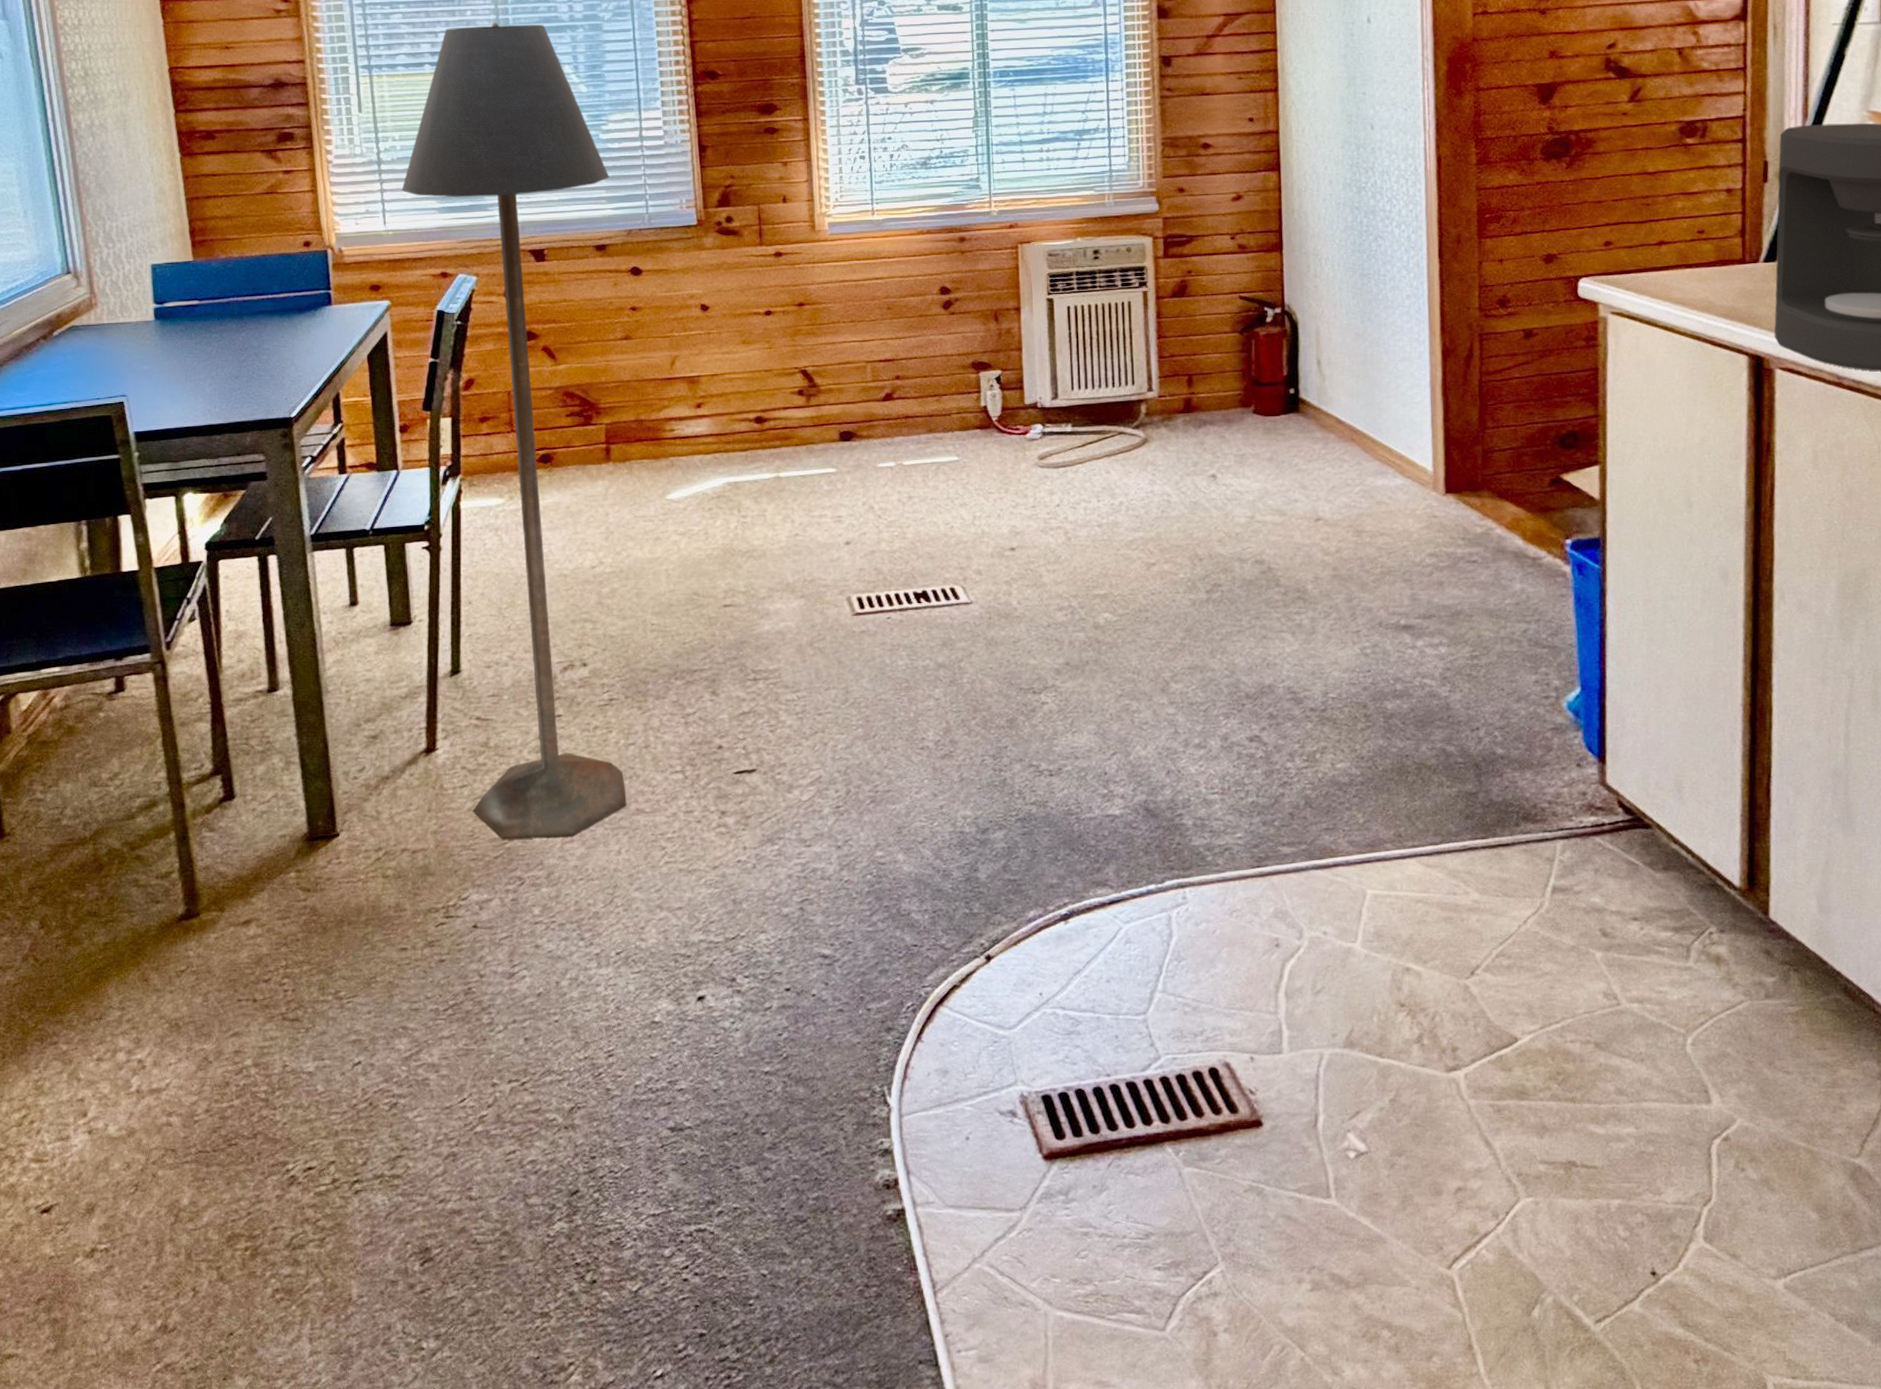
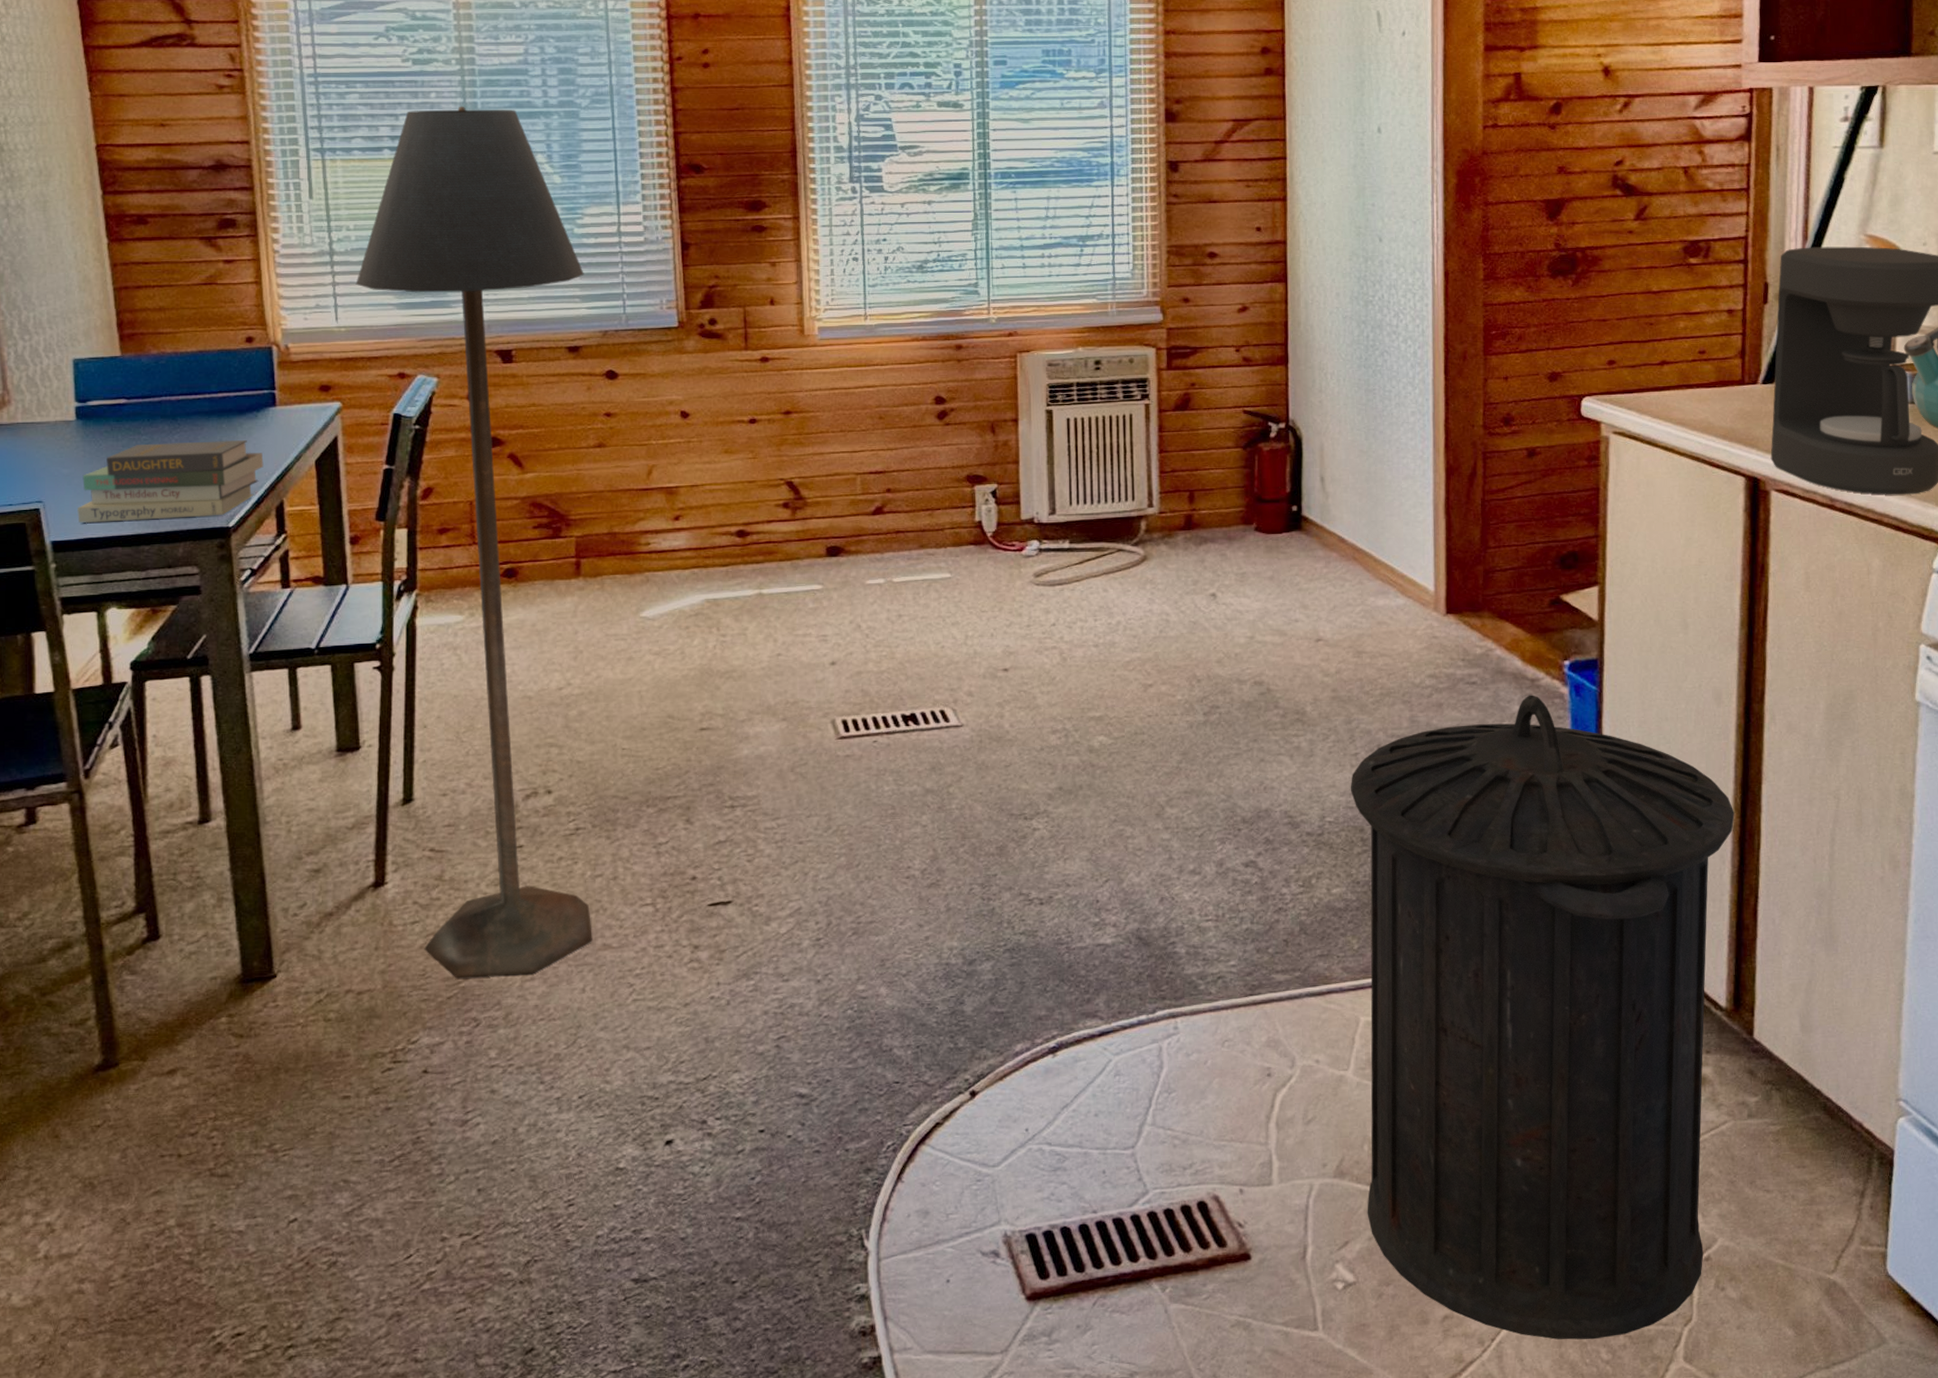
books: none [157,337,321,415] -> present [77,440,264,523]
trash can: none [1352,573,1745,1217] -> present [1350,695,1735,1340]

